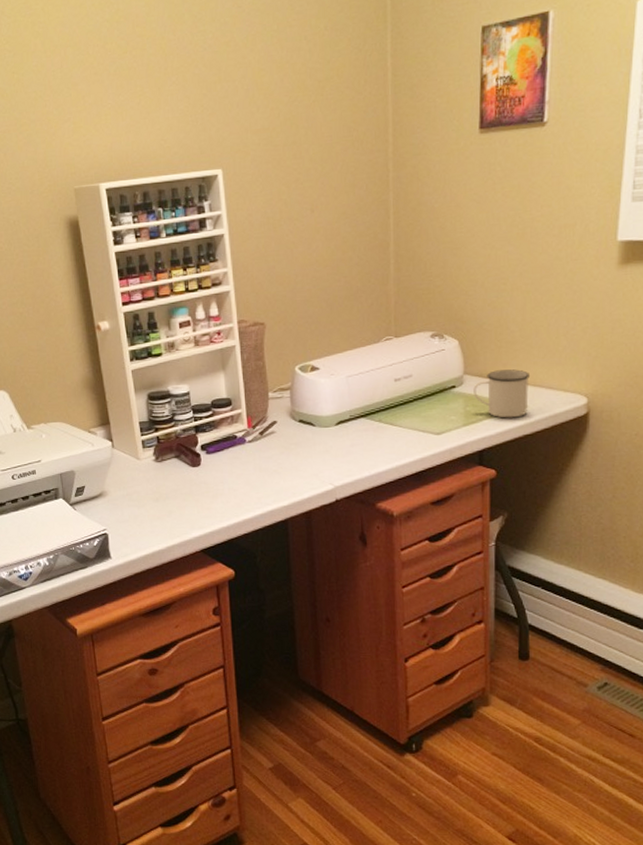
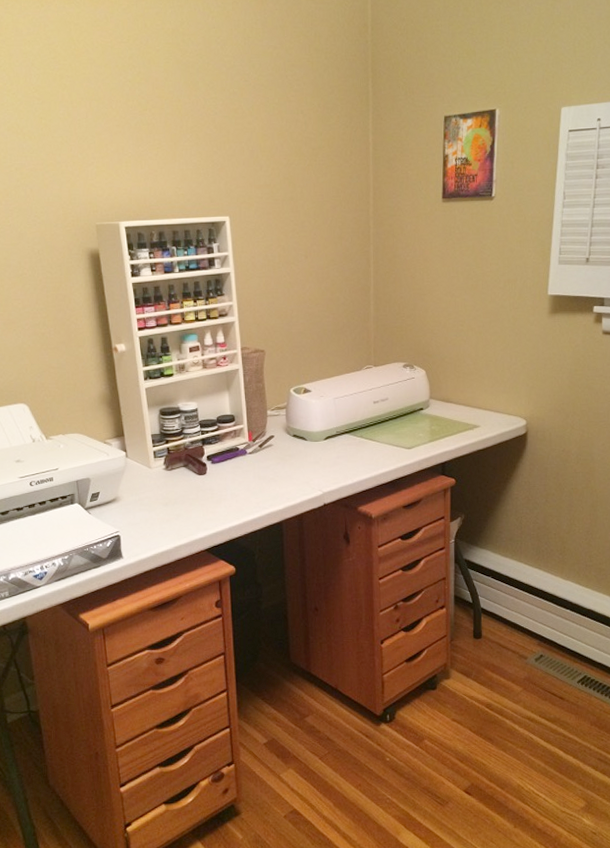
mug: present [473,369,529,418] -> none [437,396,481,436]

